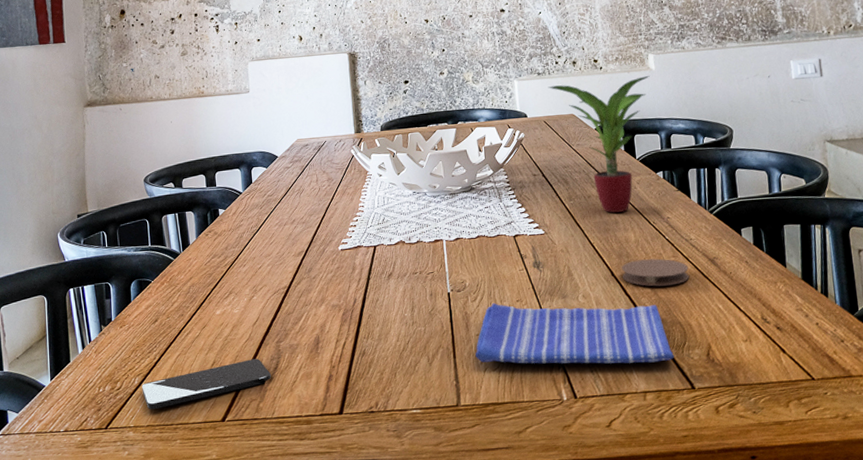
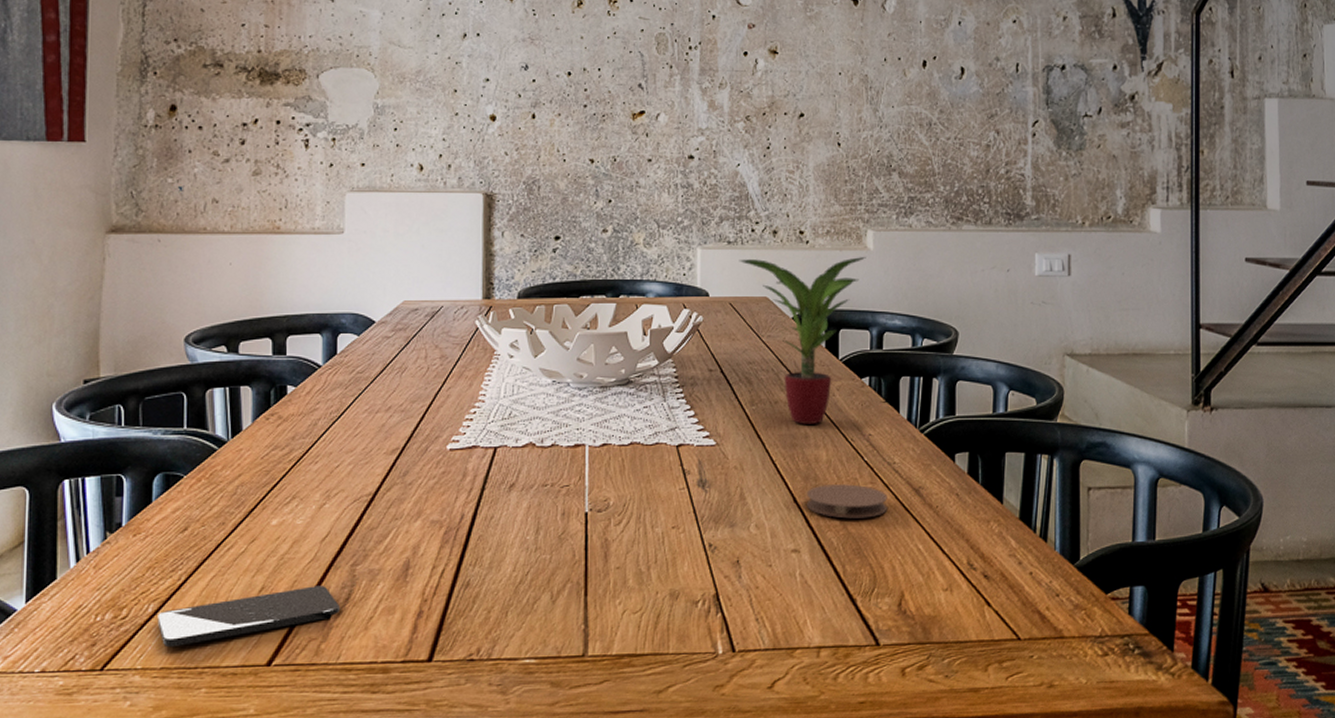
dish towel: present [475,303,674,364] -> none [613,529,859,612]

